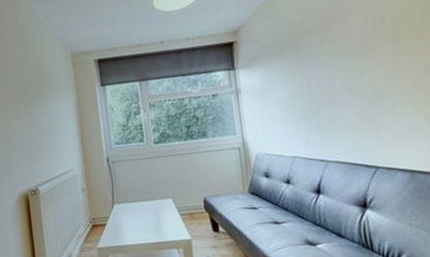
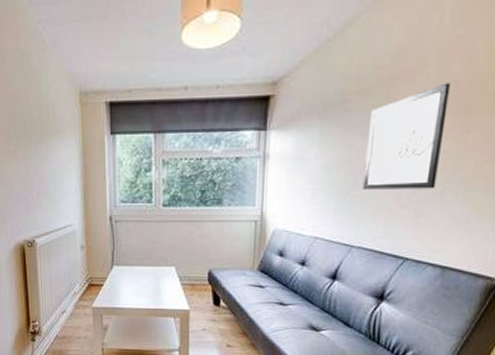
wall art: none [318,18,386,111] -> present [362,82,451,190]

